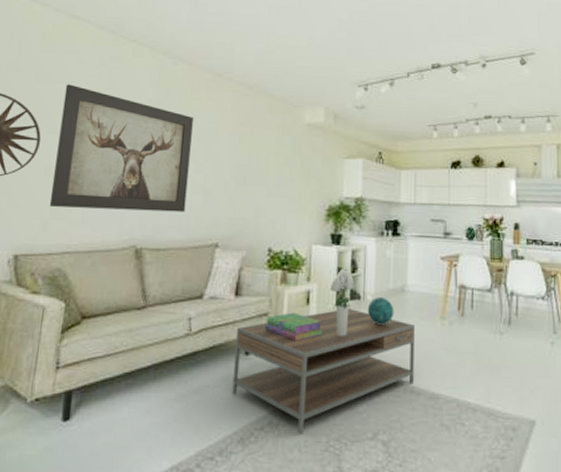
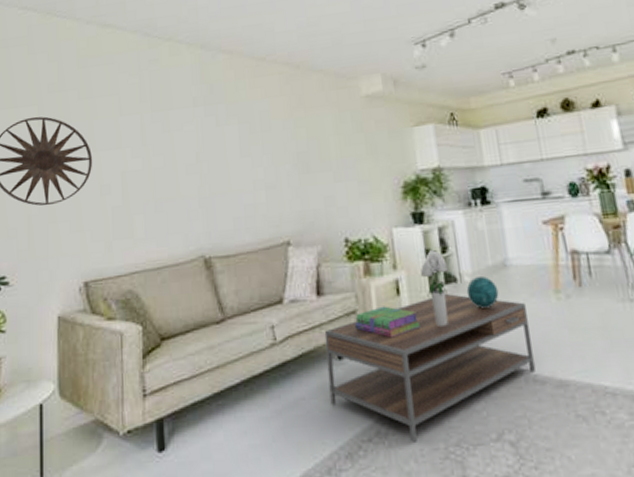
wall art: present [49,84,193,213] -> none [108,96,250,226]

